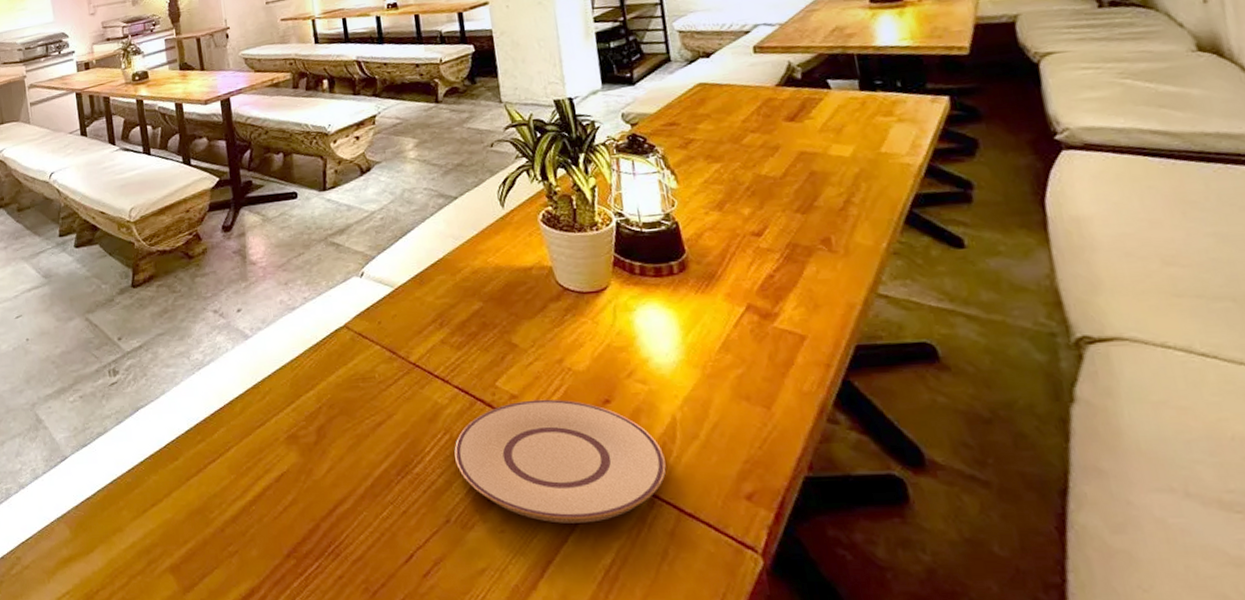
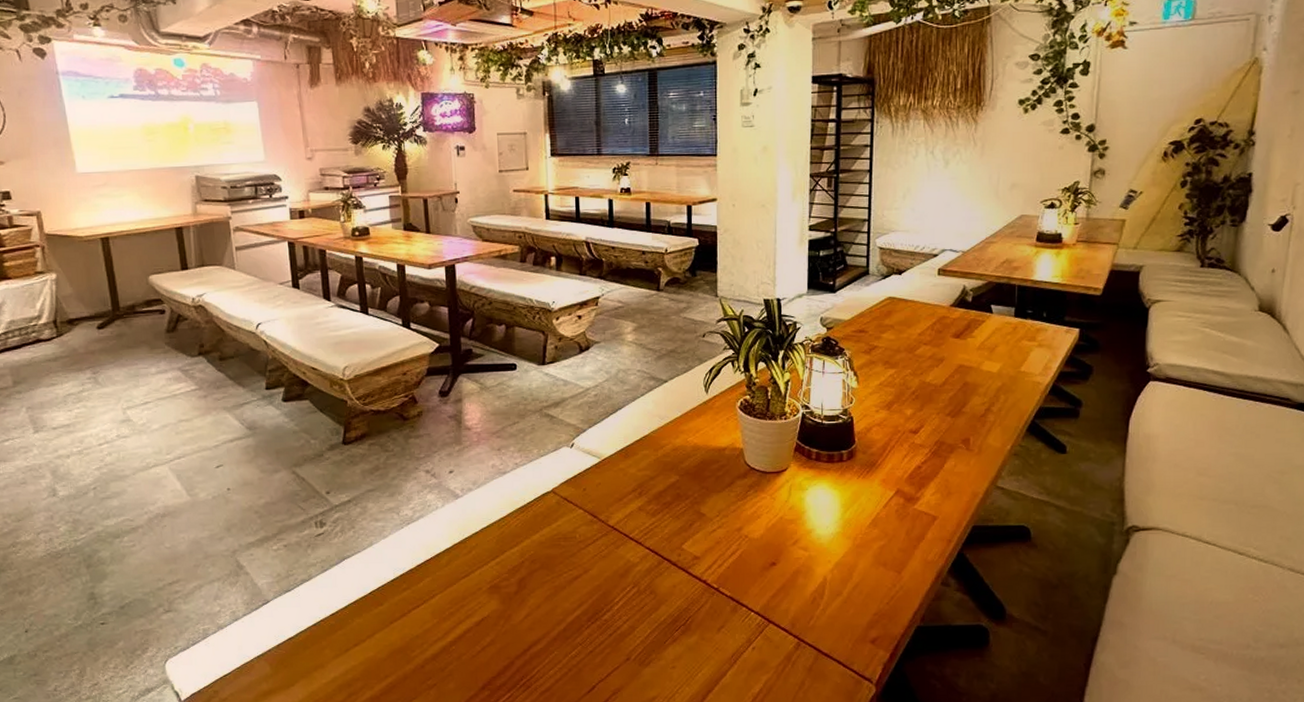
plate: present [454,399,667,523] -> none [640,560,813,661]

